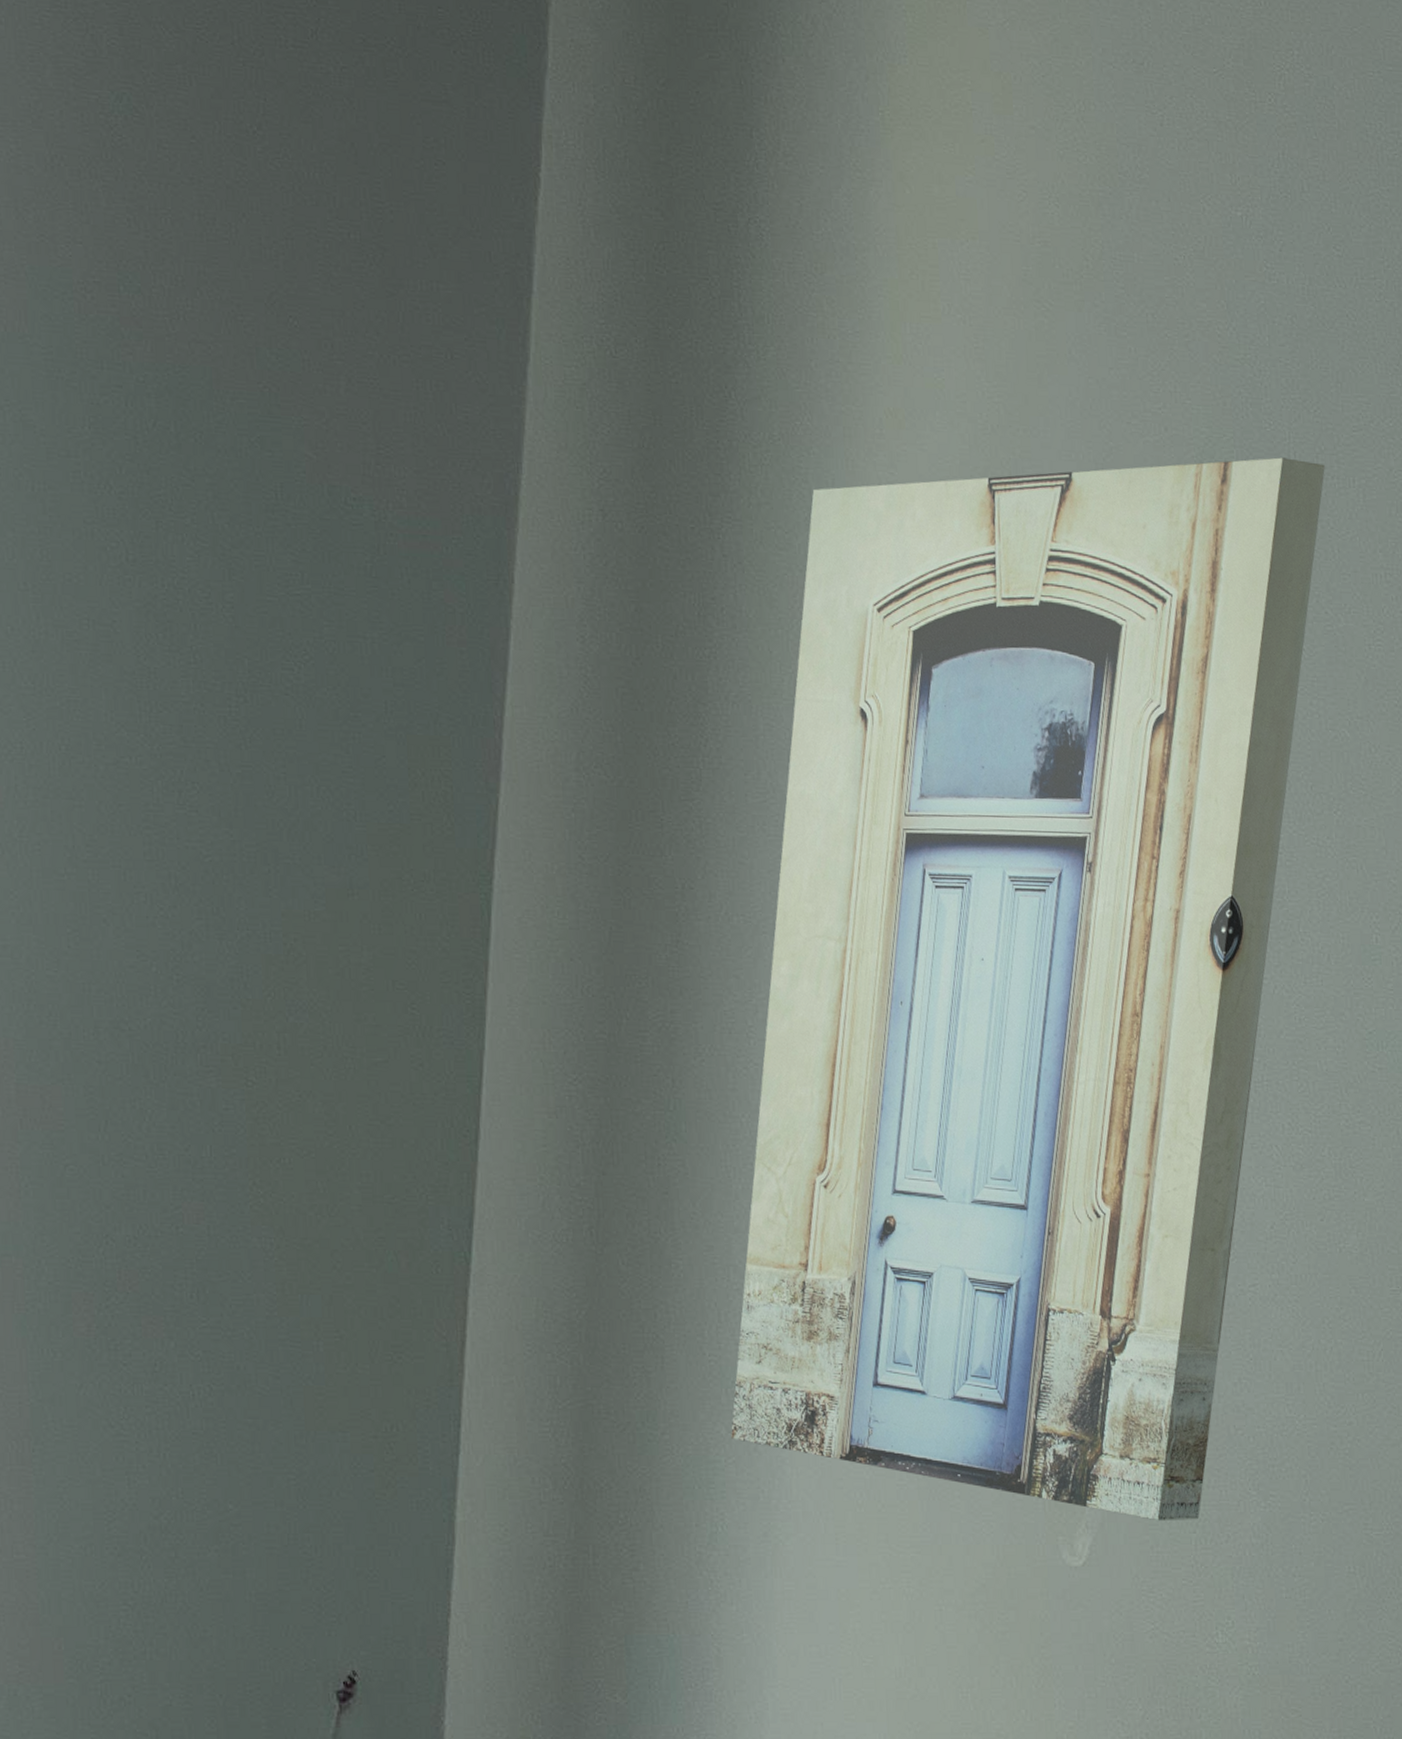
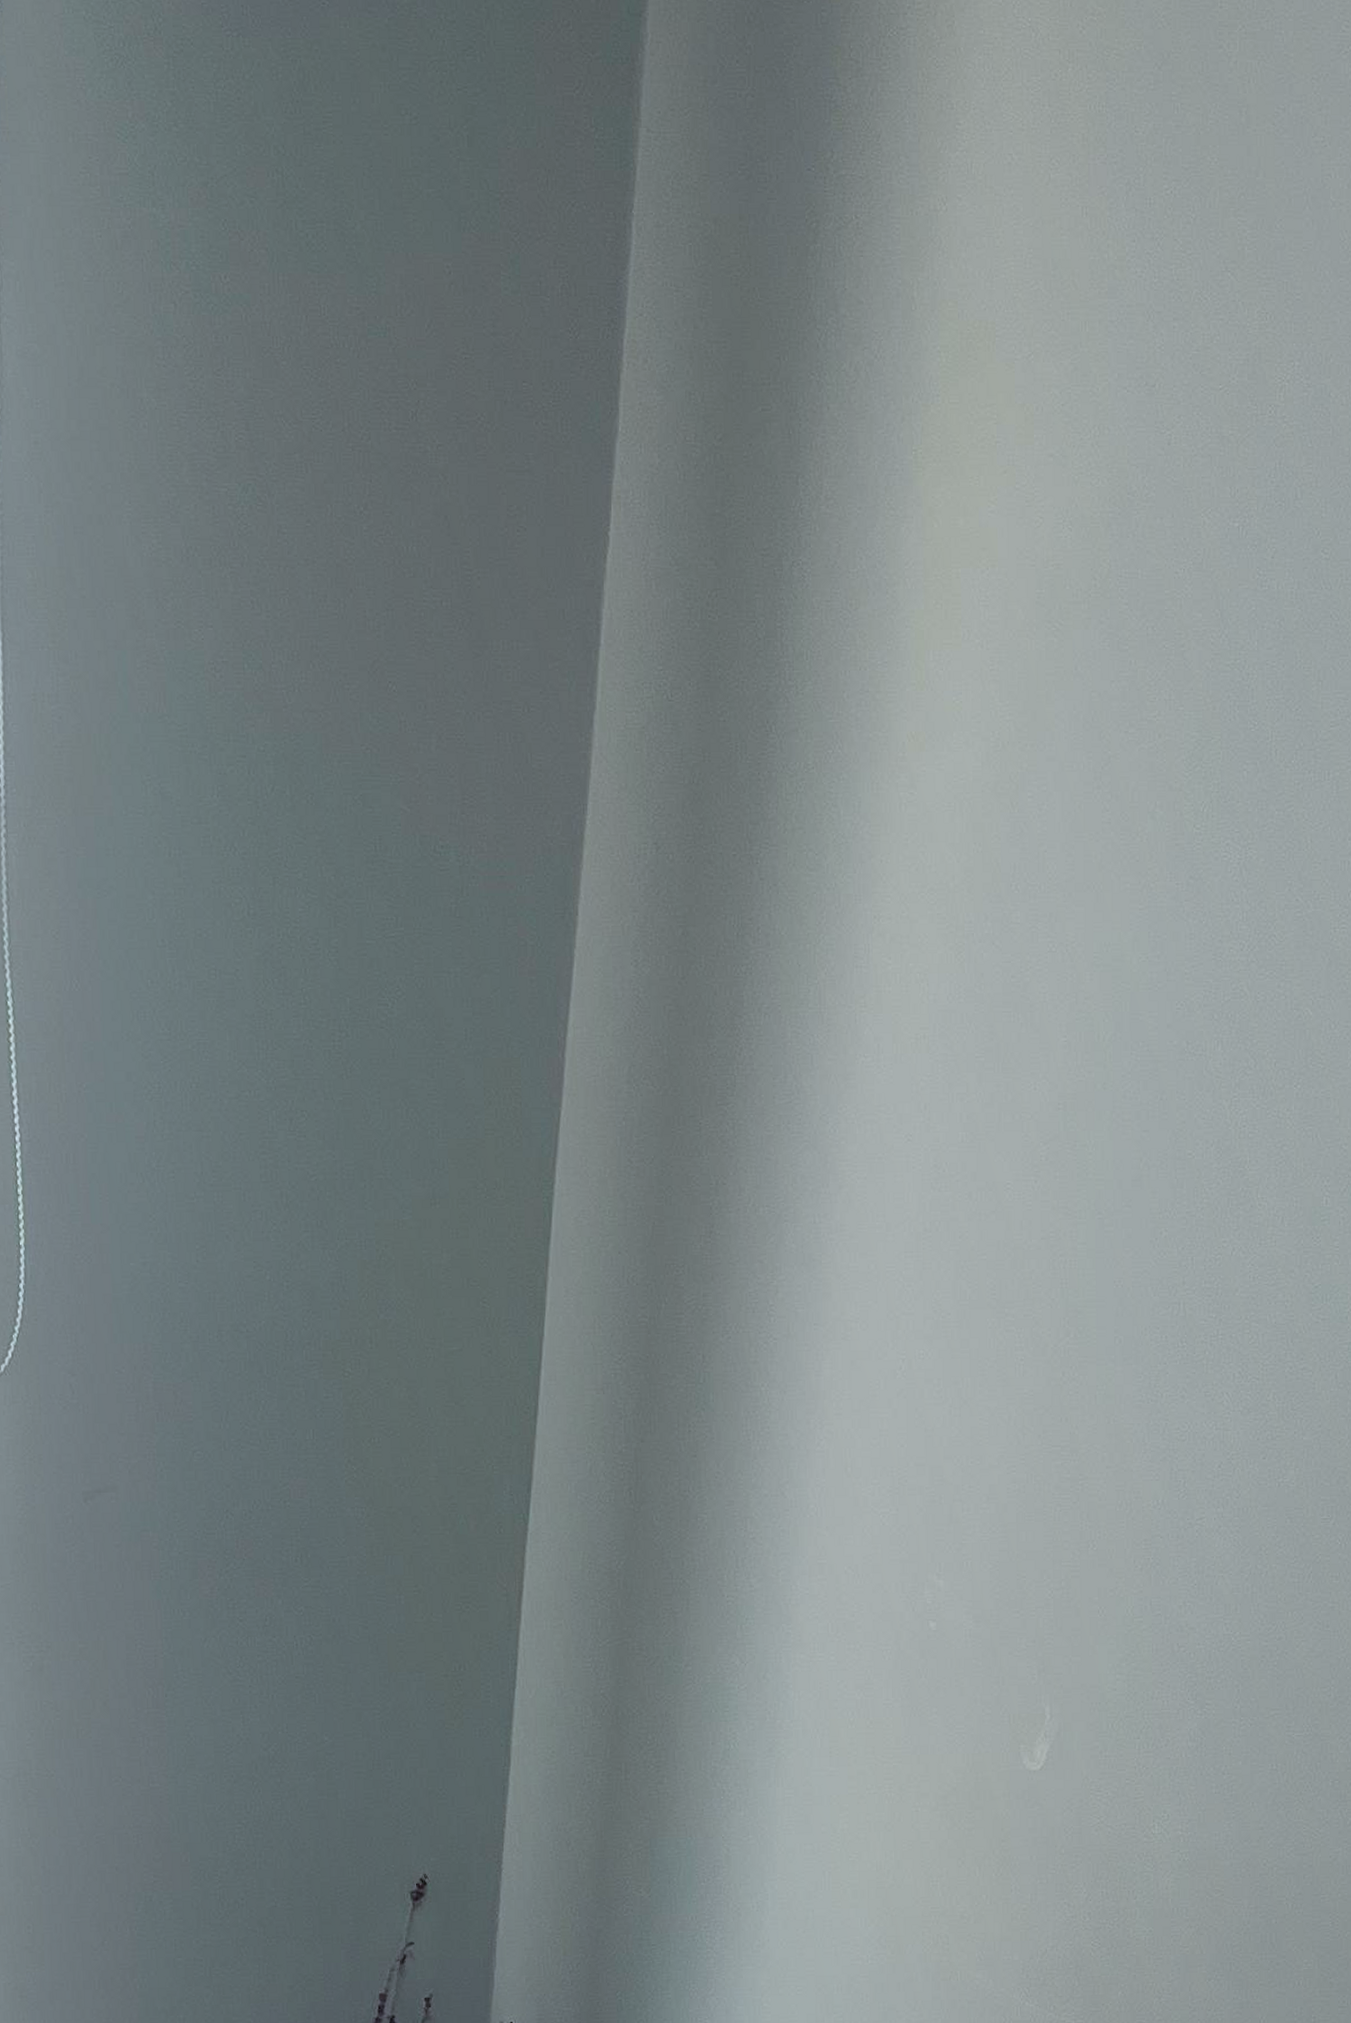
wall art: present [731,457,1325,1521] -> none [744,756,1303,1729]

